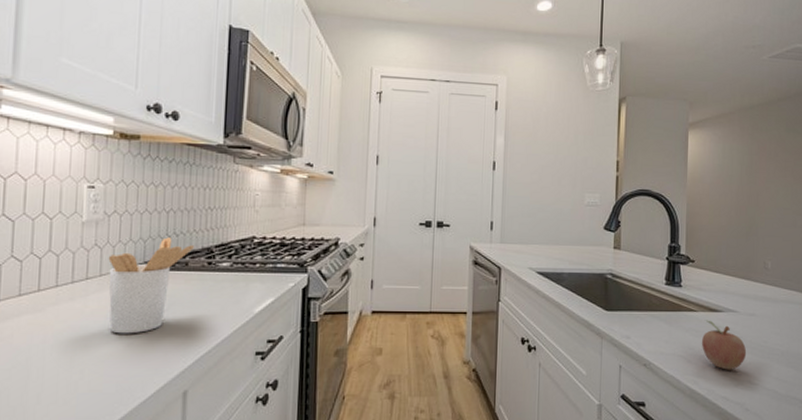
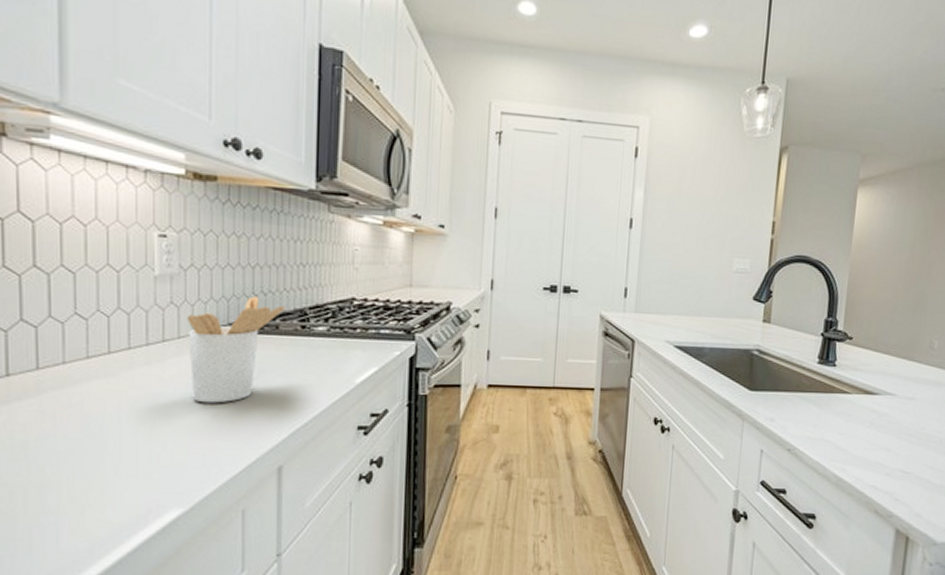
fruit: present [701,320,747,370] -> none [852,403,902,458]

